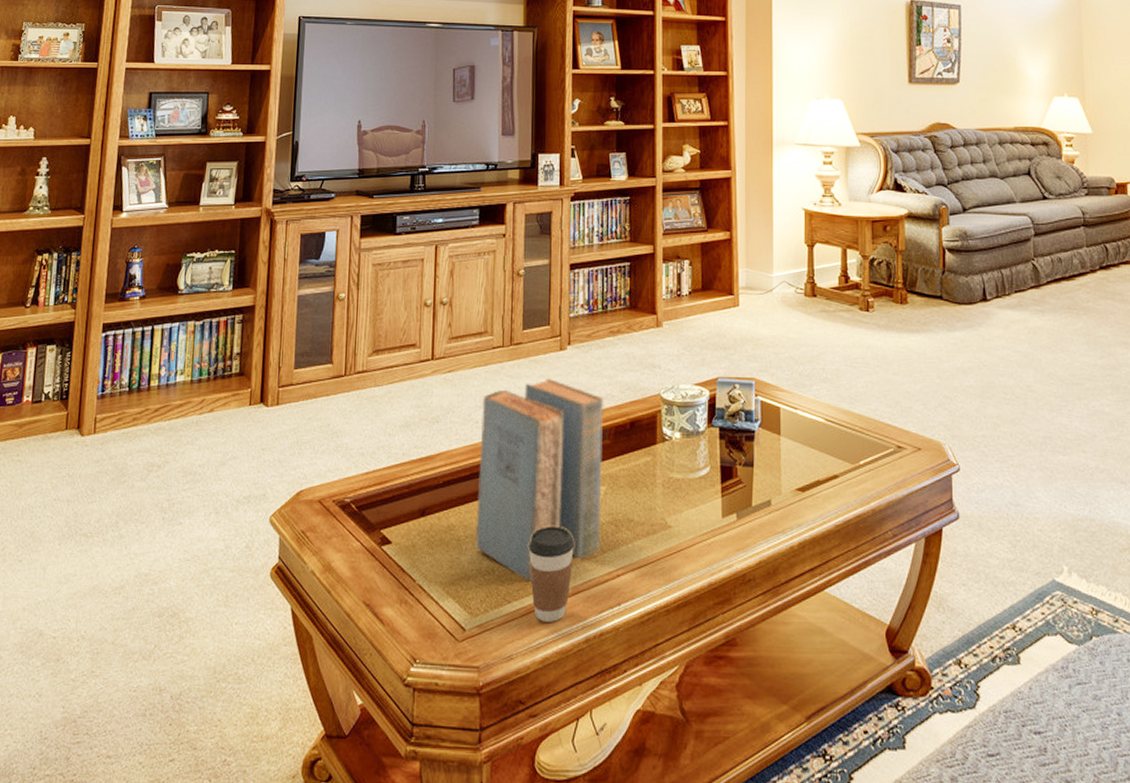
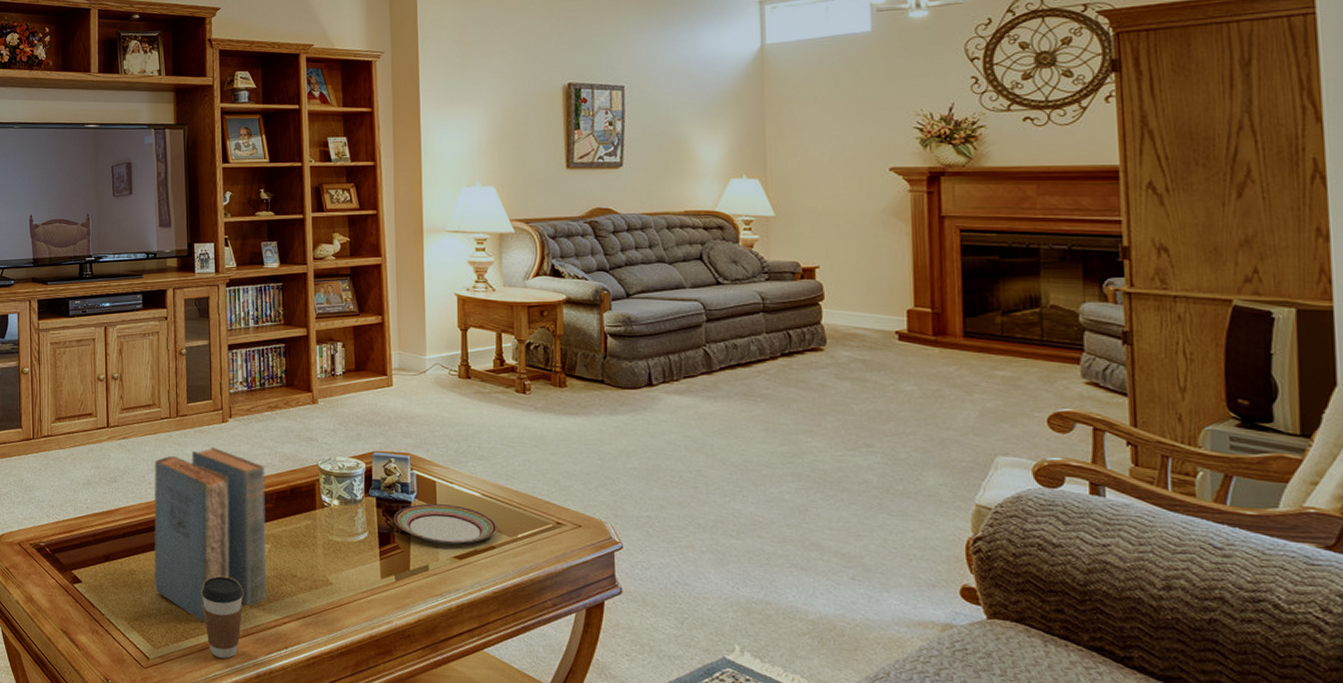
plate: none [737,432,840,476] -> present [394,503,498,545]

